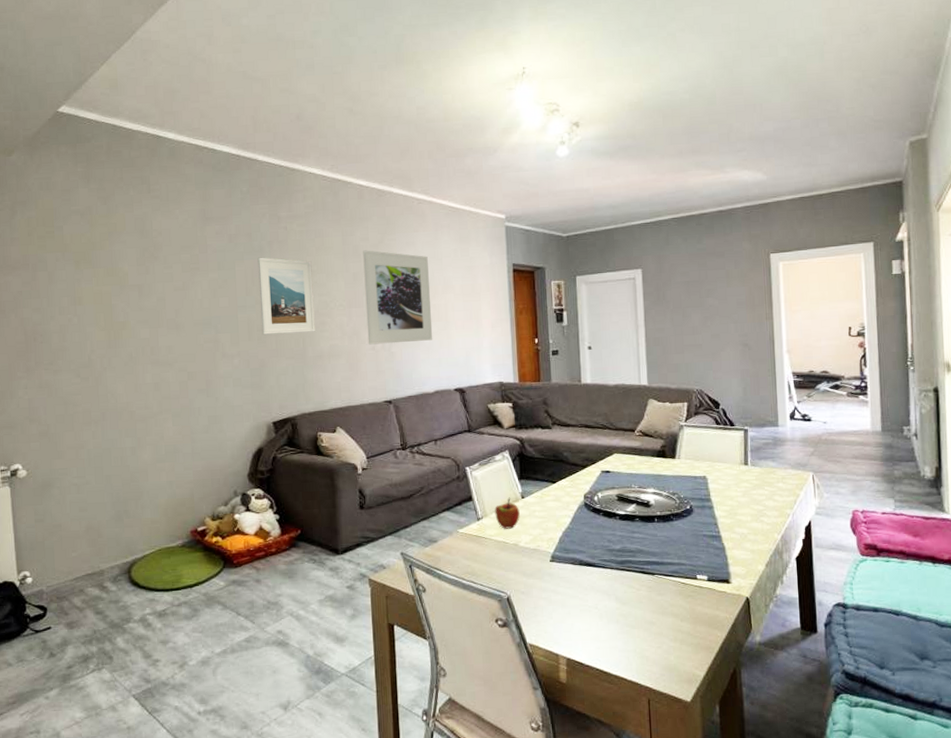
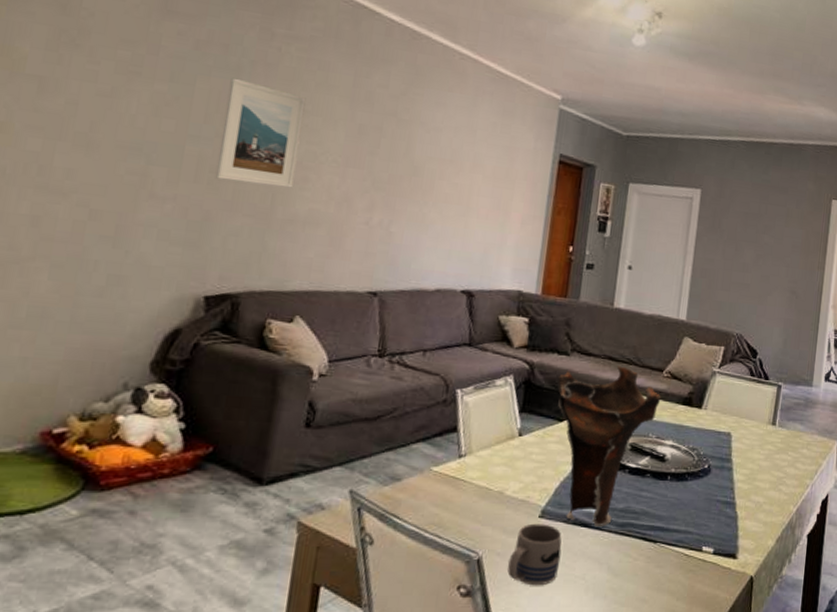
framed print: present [363,250,433,345] -> none [361,99,459,226]
apple: present [495,497,520,529] -> none [481,433,514,472]
mug: none [532,566,574,616] -> present [507,523,562,586]
vase: none [545,431,637,565] -> present [557,365,662,526]

